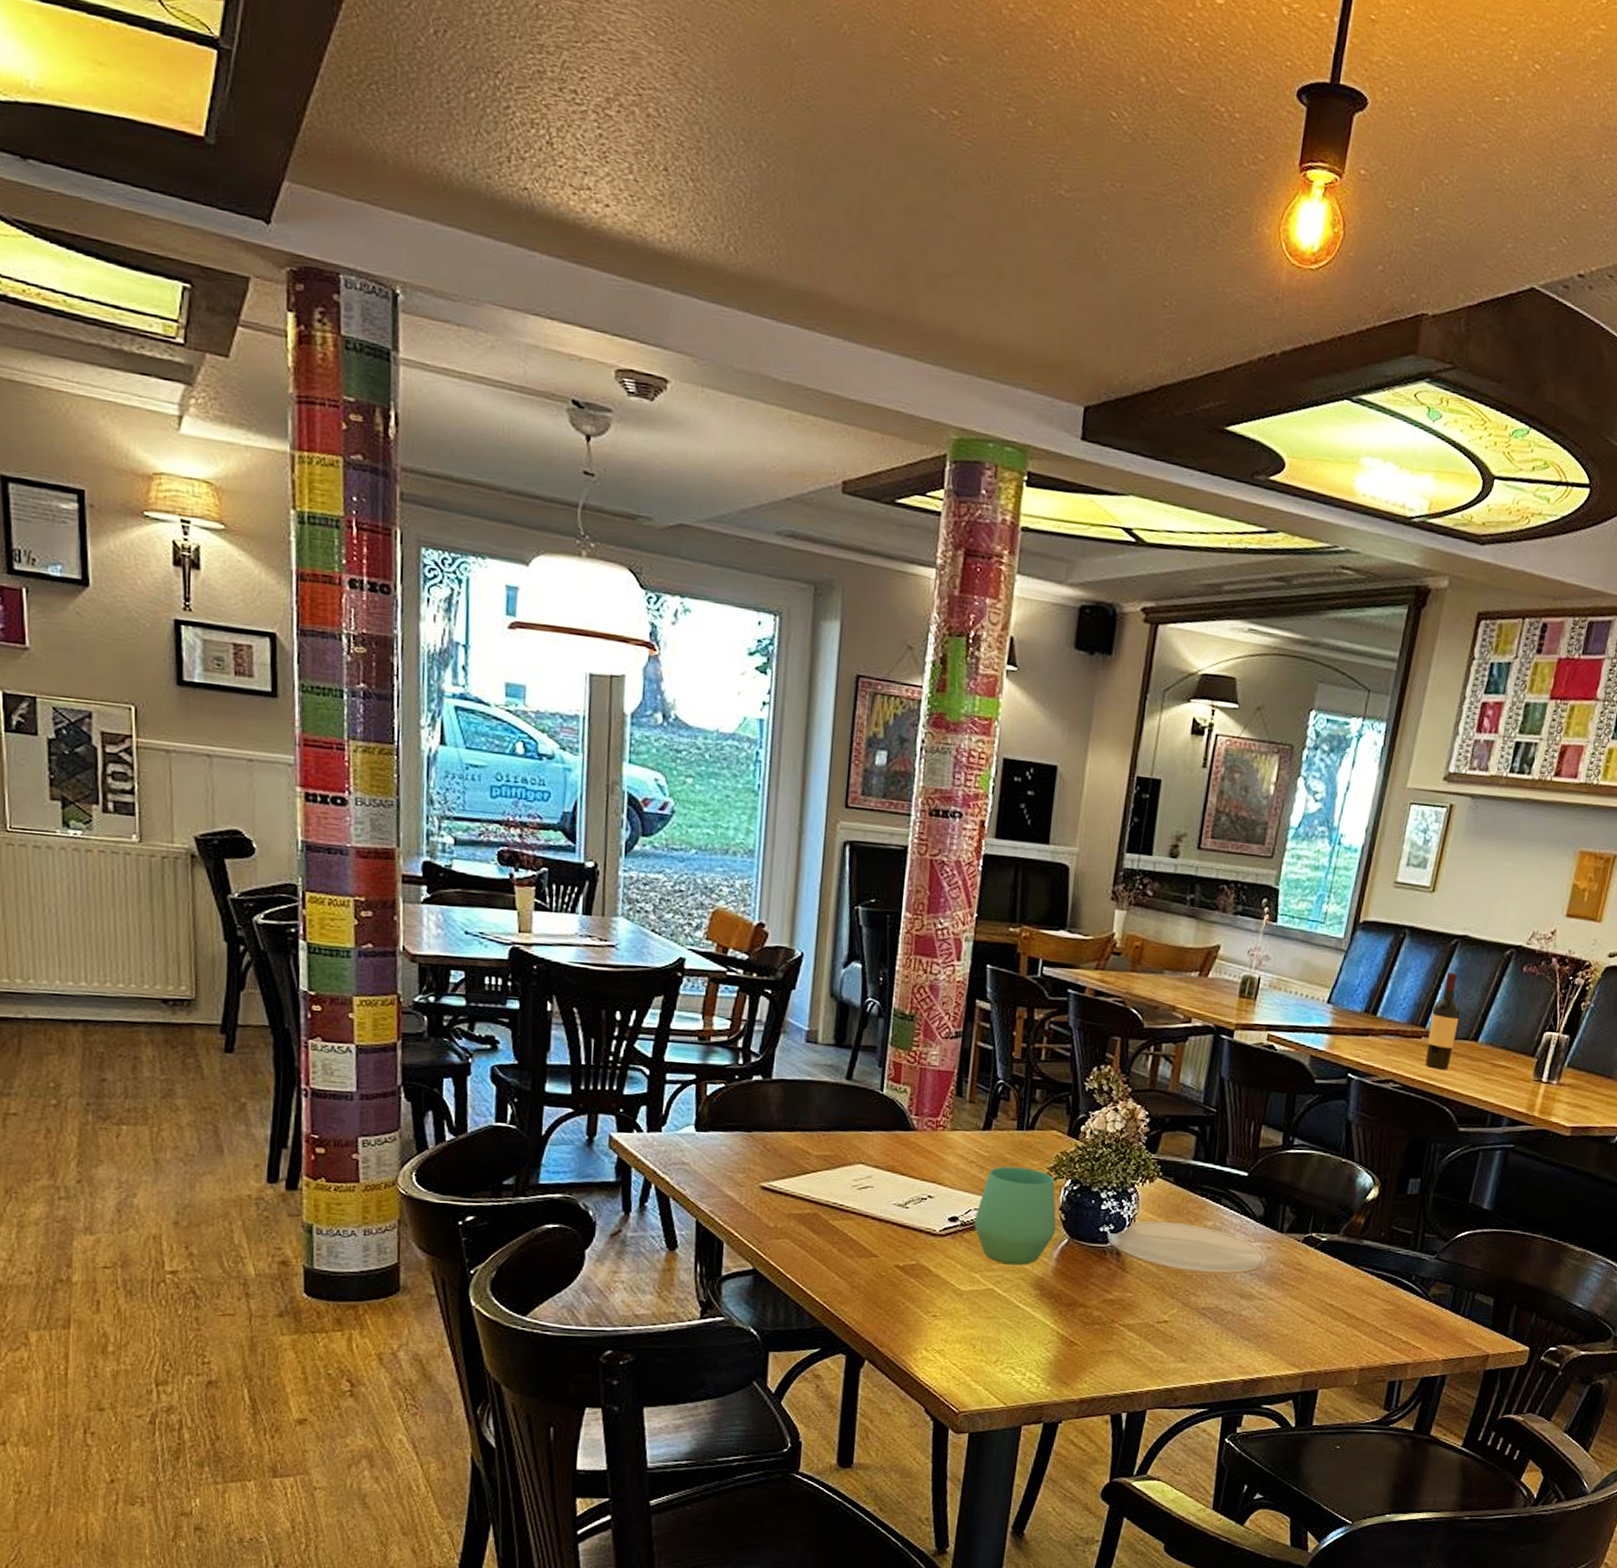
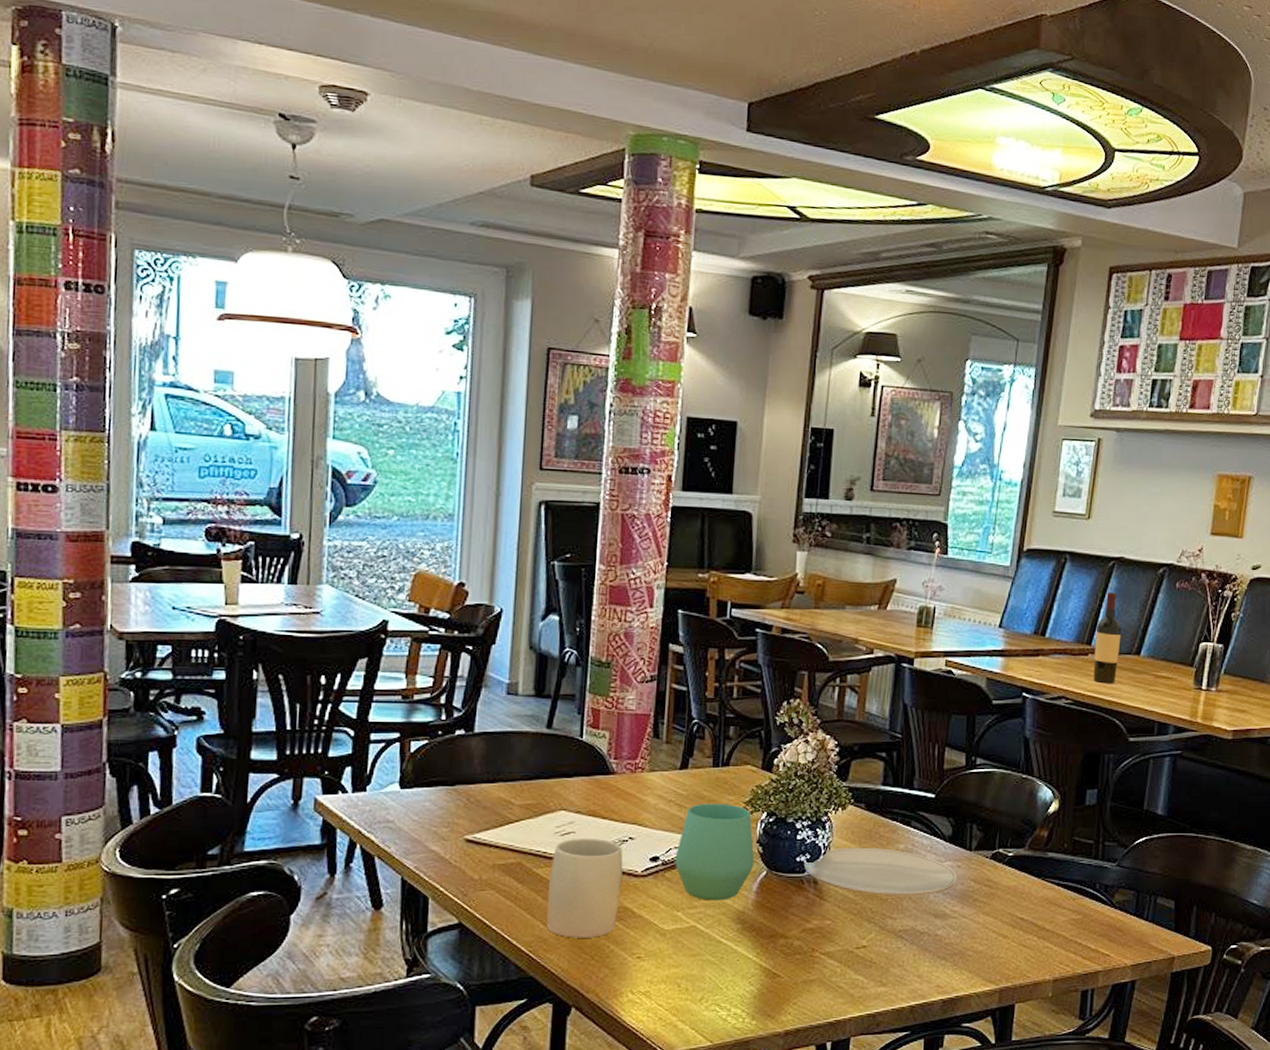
mug: none [841,1193,922,1293] -> present [546,839,623,938]

